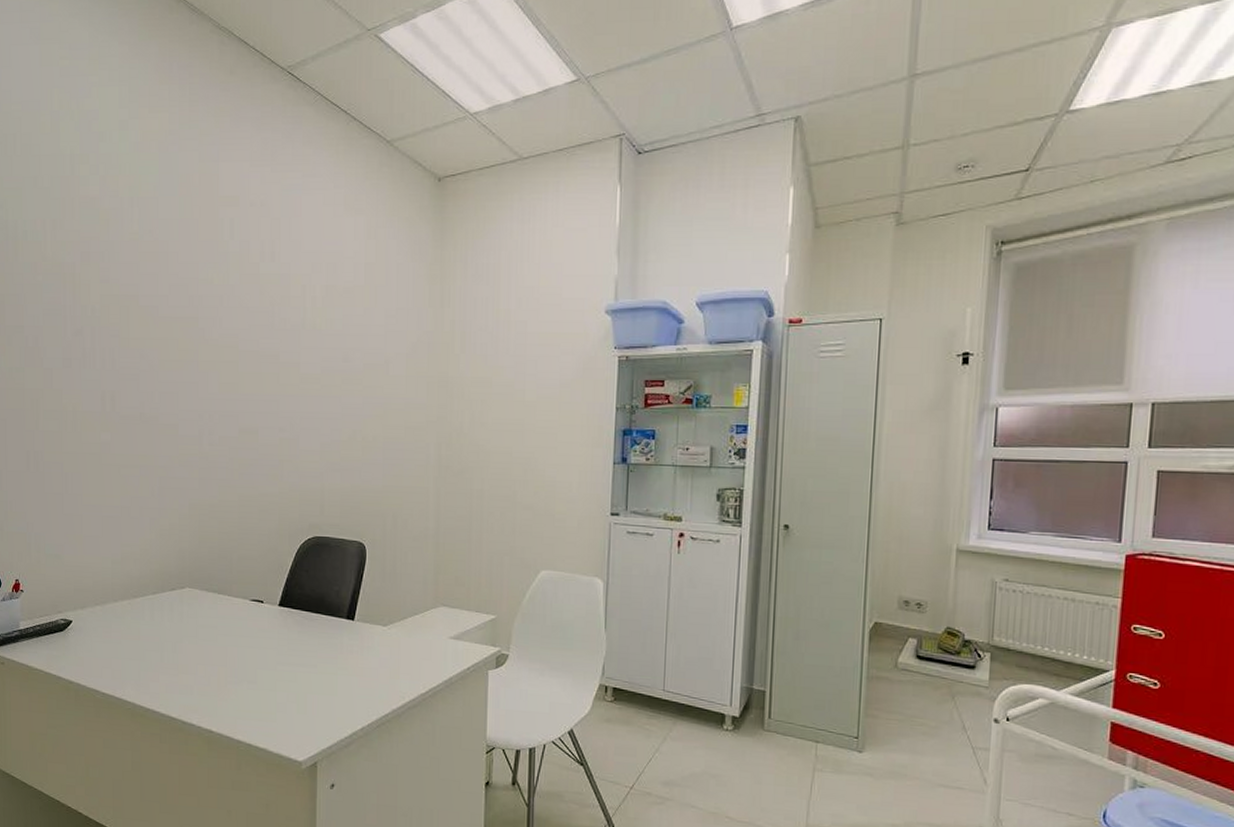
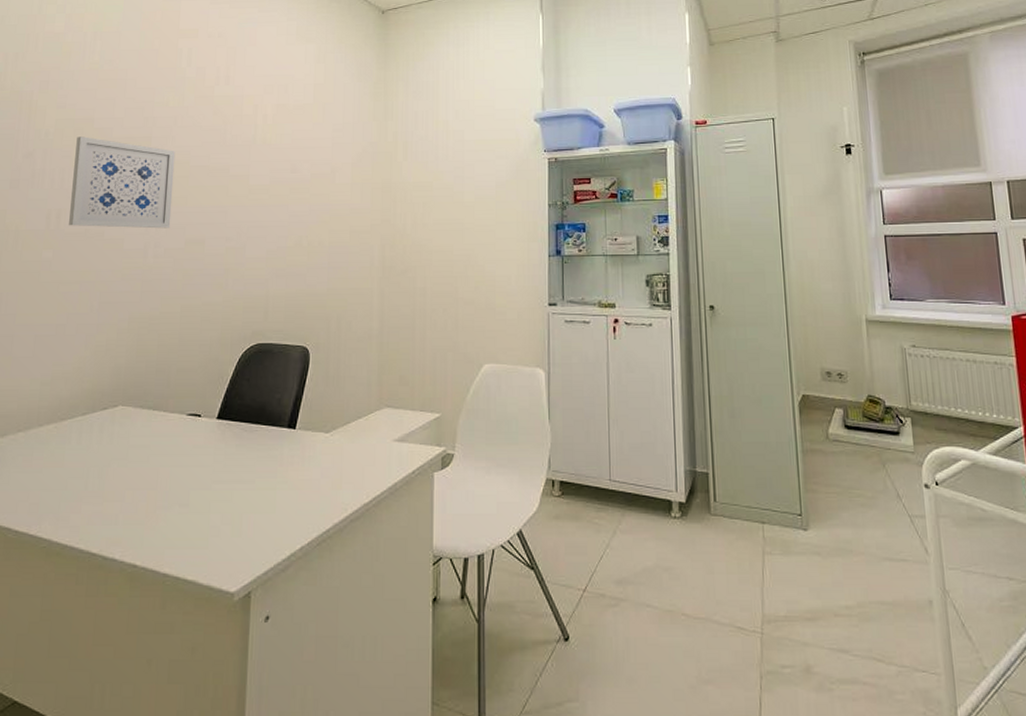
wall art: none [123,315,224,416] -> present [69,136,176,229]

